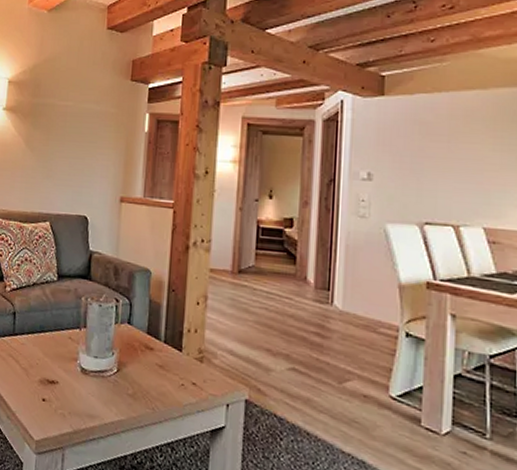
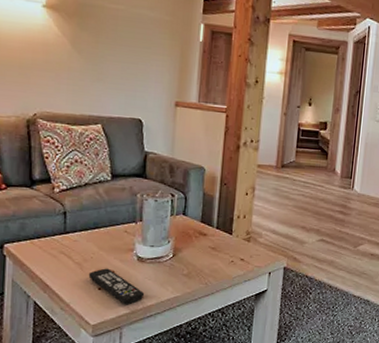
remote control: none [33,377,88,423] -> present [88,268,145,305]

